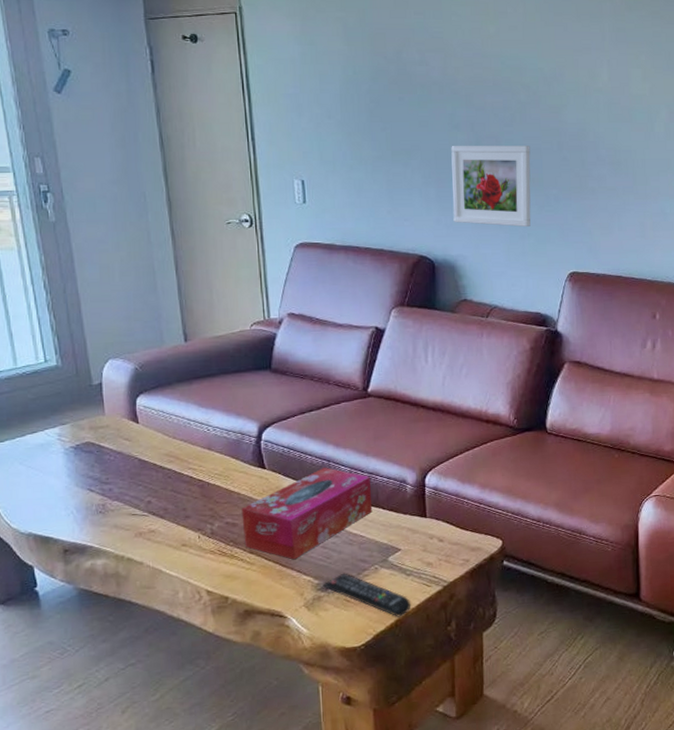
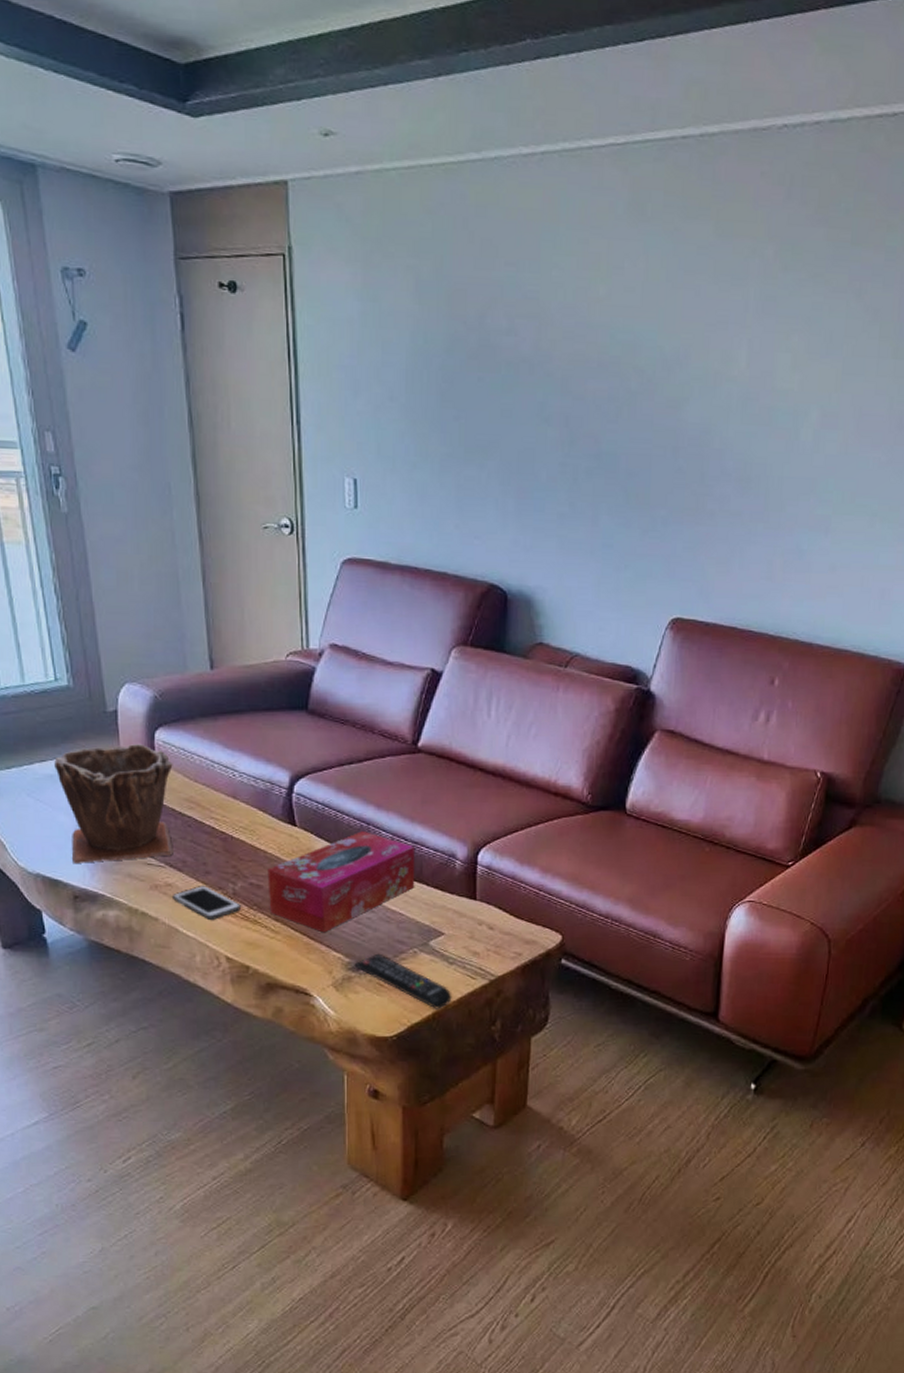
plant pot: none [45,410,156,520] -> present [54,744,173,863]
cell phone: none [156,529,220,559] -> present [173,886,242,920]
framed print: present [451,146,531,227] -> none [534,445,638,556]

